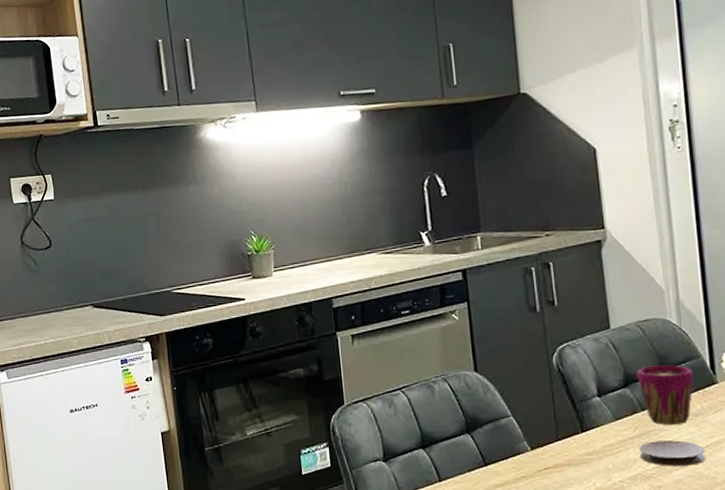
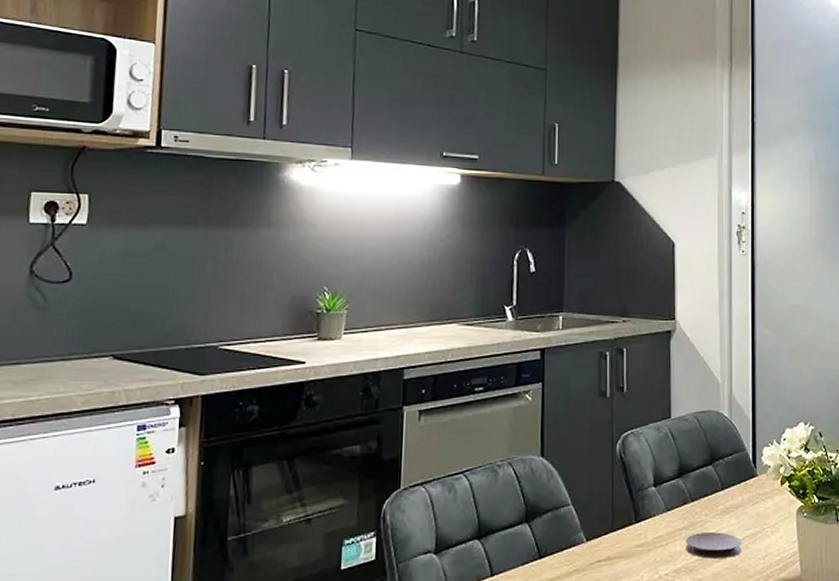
cup: present [636,365,694,426] -> none [690,457,738,517]

